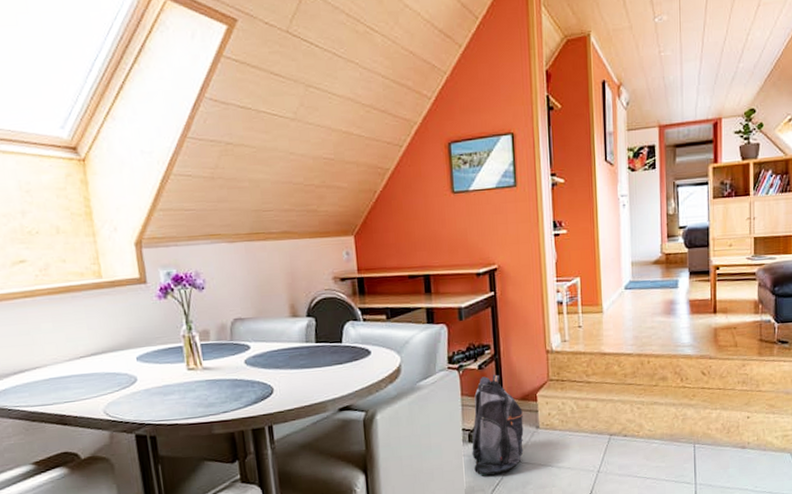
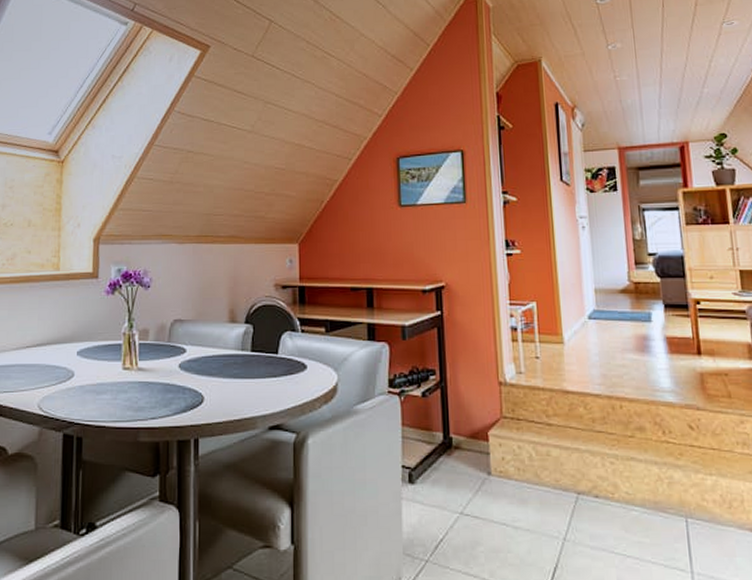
backpack: present [472,374,524,476] -> none [412,404,473,528]

